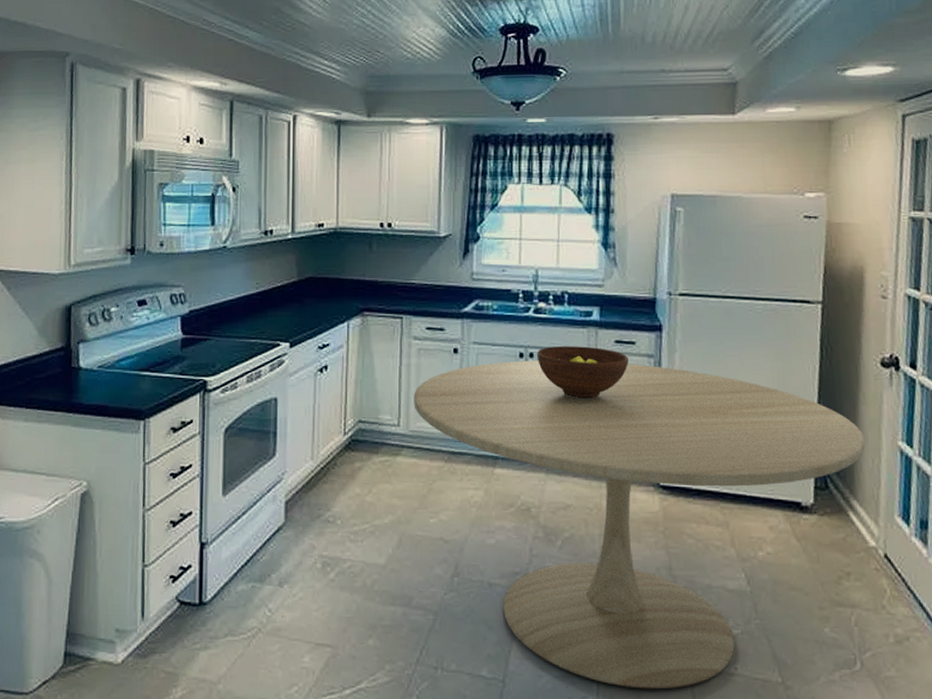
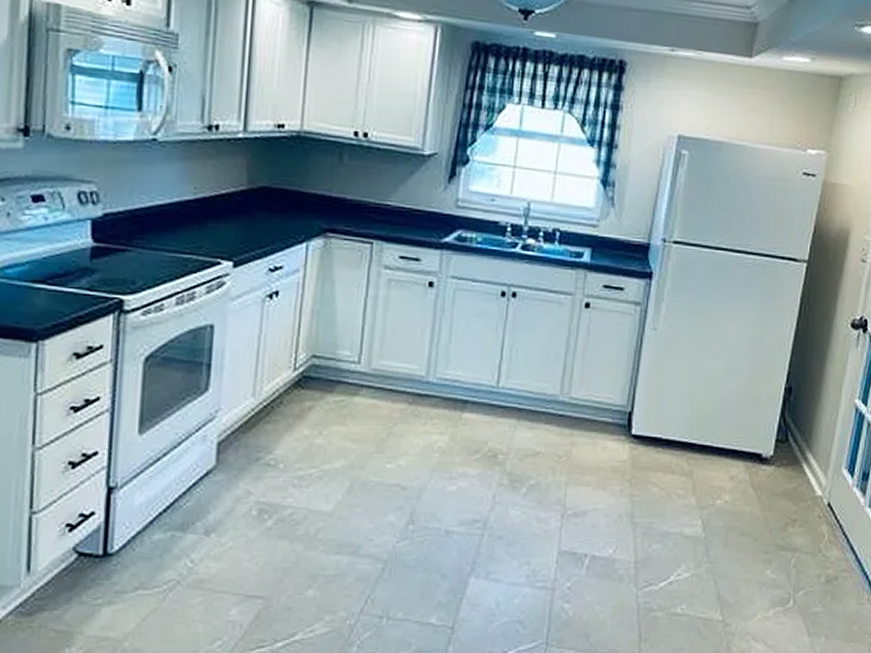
dining table: present [414,361,865,690] -> none [378,299,827,631]
fruit bowl: present [537,346,628,398] -> none [520,286,615,344]

